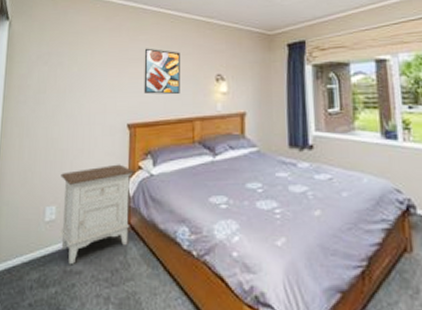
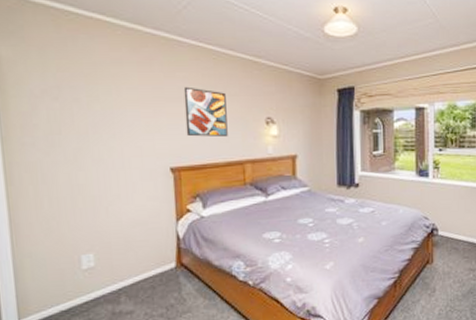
nightstand: present [60,164,135,265] -> none [95,208,184,307]

